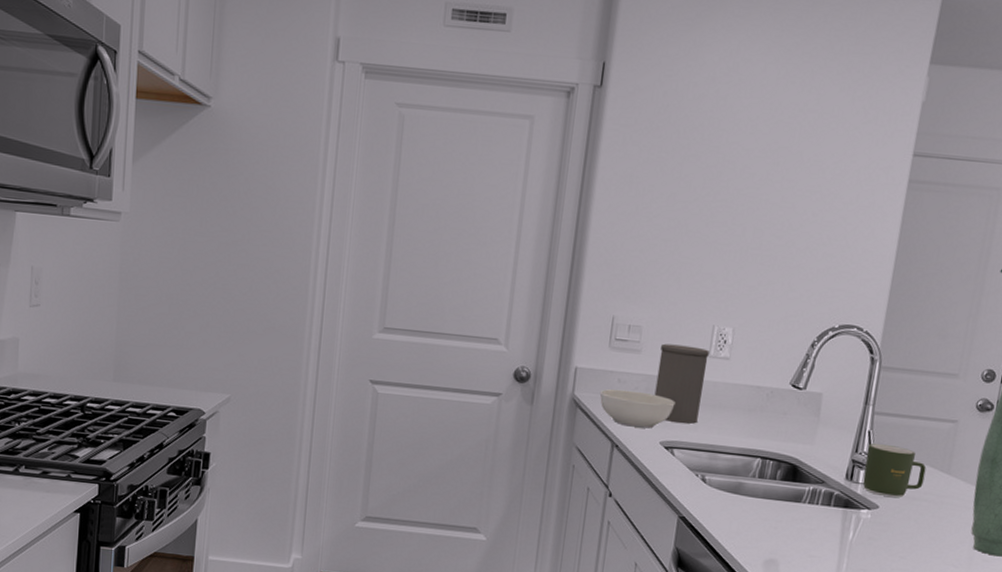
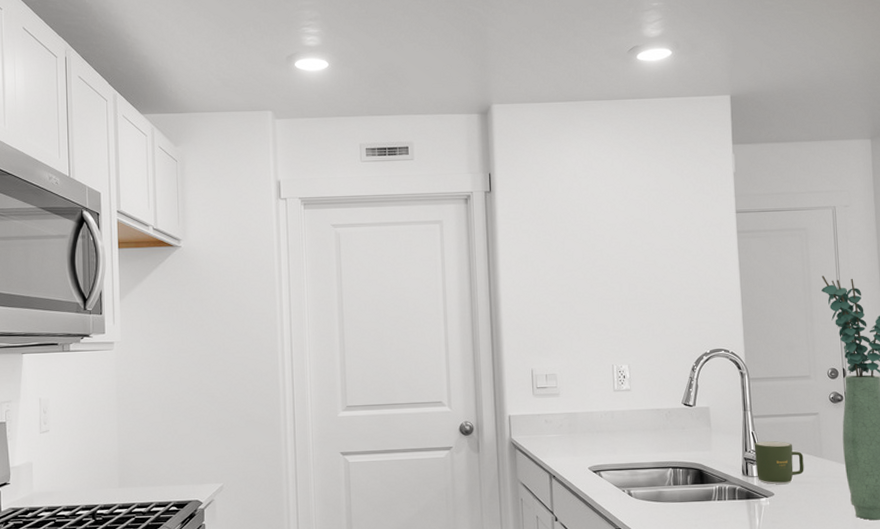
bowl: present [599,389,675,429] -> none [532,428,595,459]
canister: present [654,343,709,424] -> none [574,384,615,449]

